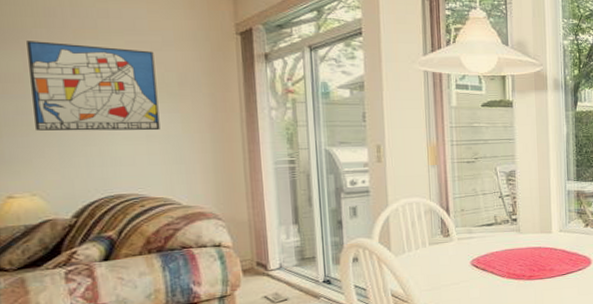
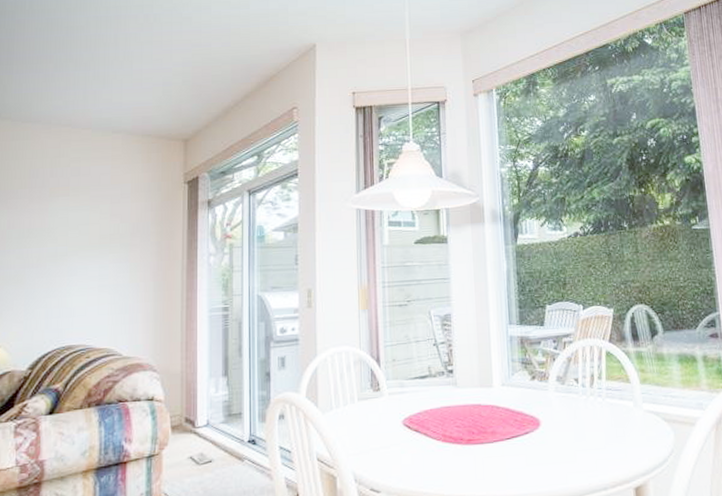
wall art: present [27,41,160,131] -> none [9,200,113,284]

